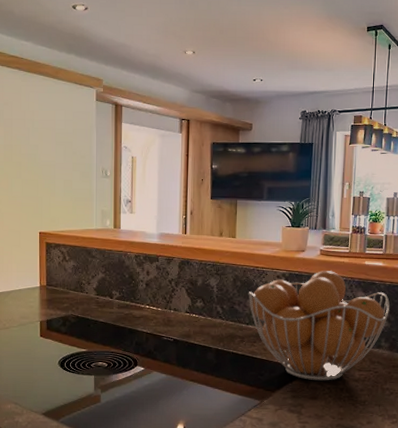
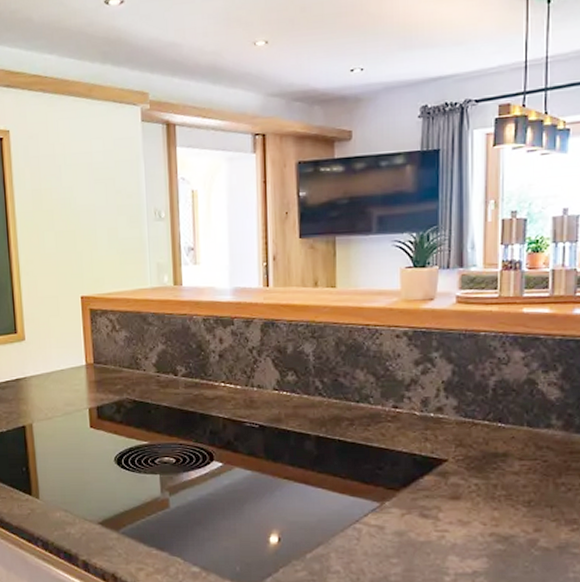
fruit basket: present [248,271,390,381] -> none [356,324,562,475]

